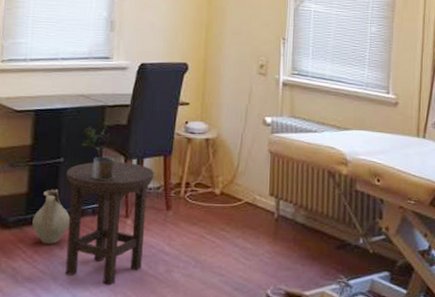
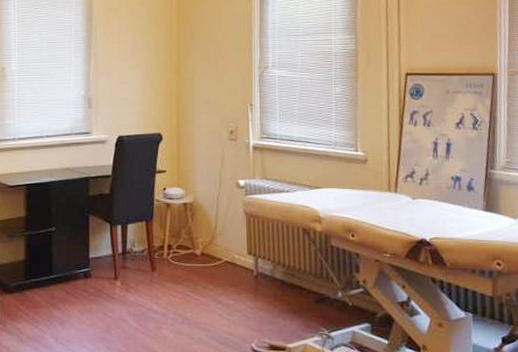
ceramic jug: present [32,189,70,244] -> none [31,256,65,306]
stool: present [65,161,154,286] -> none [58,228,138,343]
potted plant: present [82,126,115,181] -> none [70,196,101,247]

